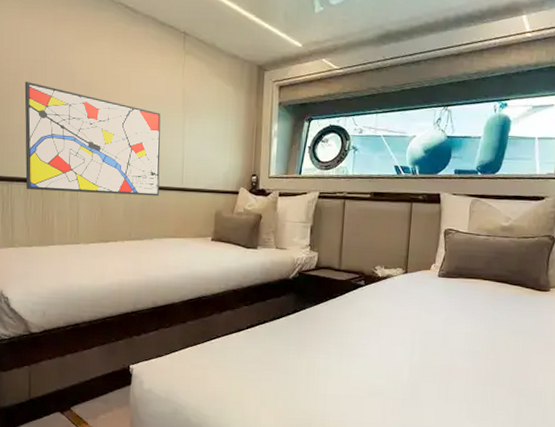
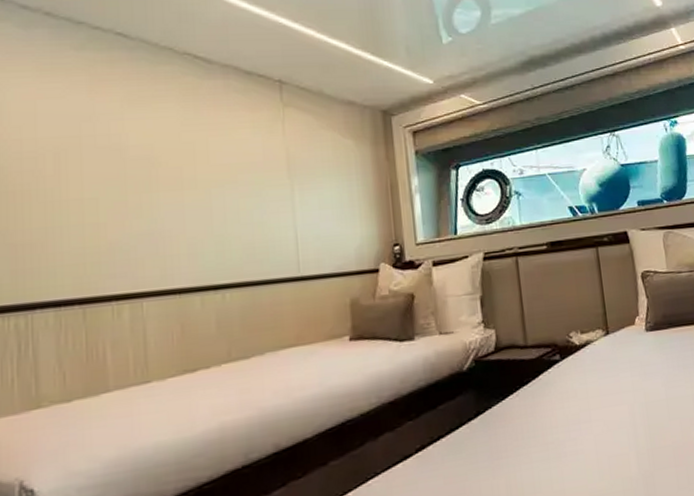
wall art: present [24,81,161,197] -> none [48,165,267,318]

